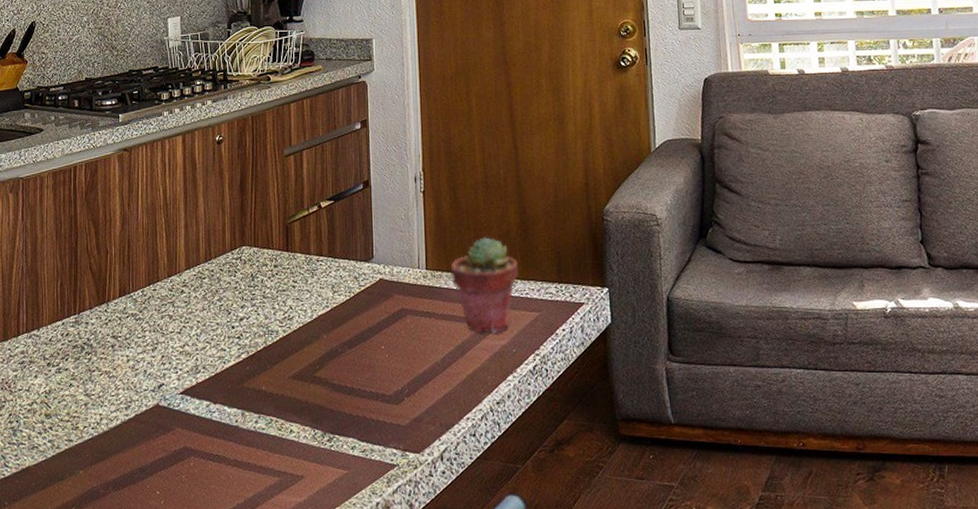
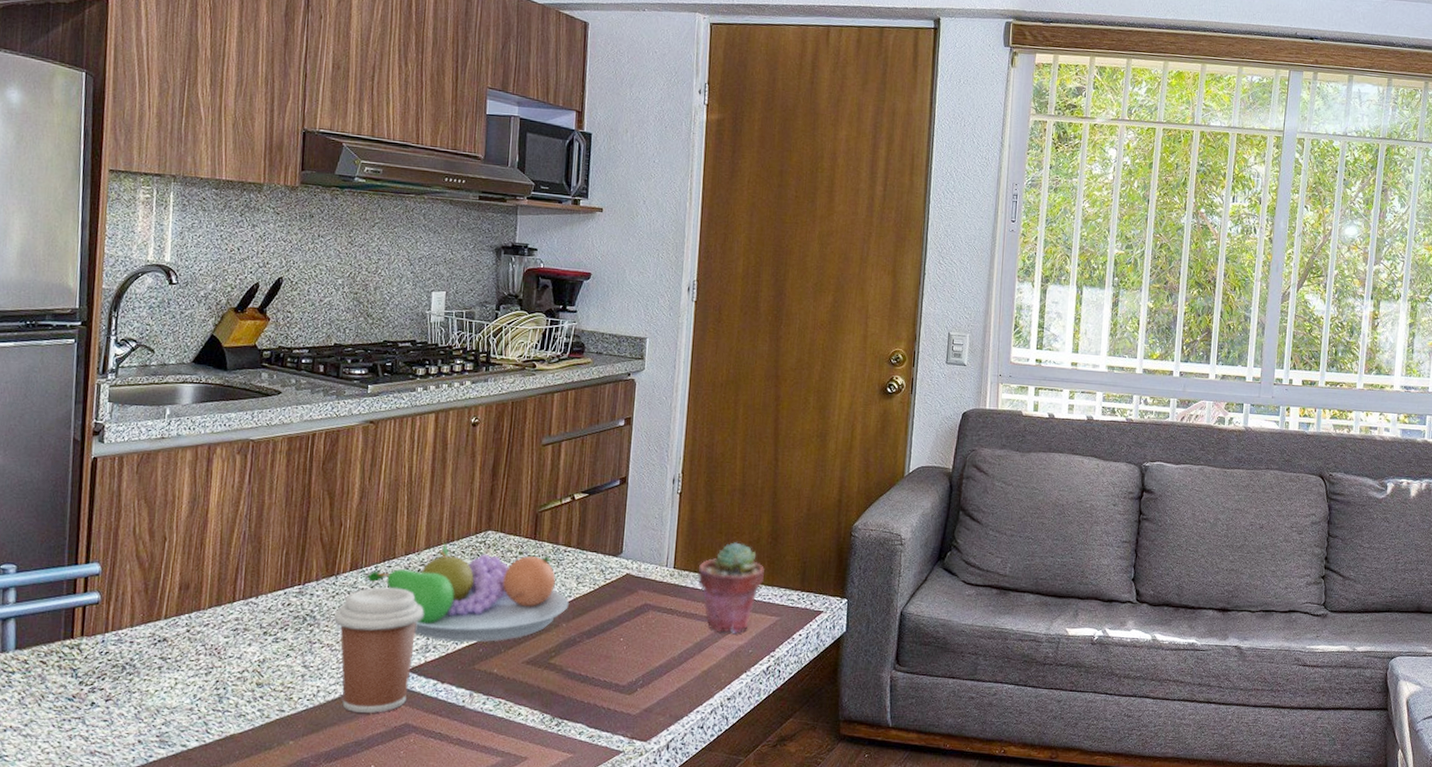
coffee cup: none [108,311,191,438] -> present [333,587,424,713]
fruit bowl: none [135,263,327,362] -> present [367,544,569,643]

